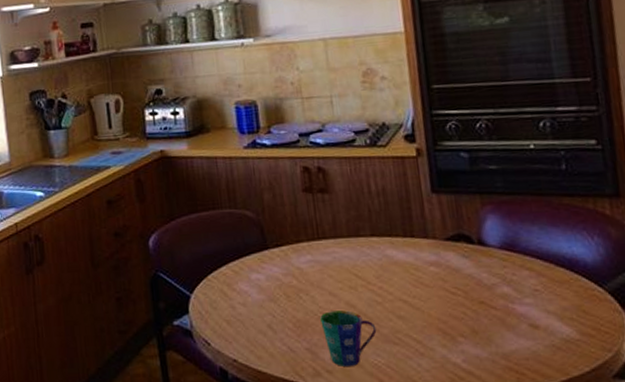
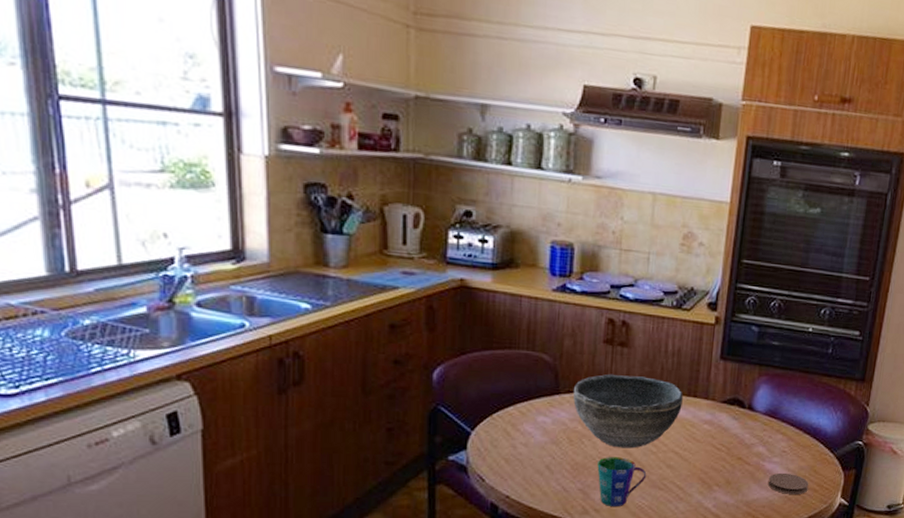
bowl: none [281,221,400,301] -> present [573,373,683,449]
coaster: none [524,316,581,342] -> present [768,473,809,494]

